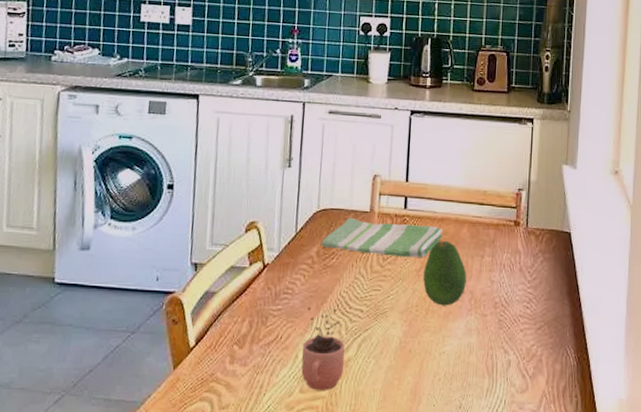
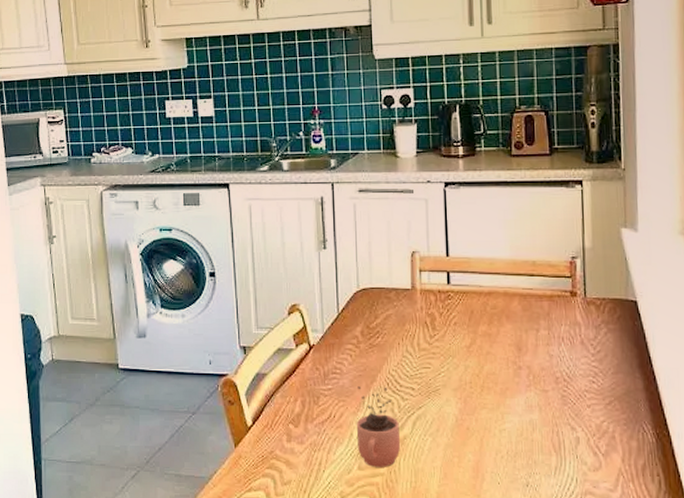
dish towel: present [322,217,443,257] -> none [365,295,492,333]
fruit: present [423,240,467,306] -> none [475,315,522,382]

